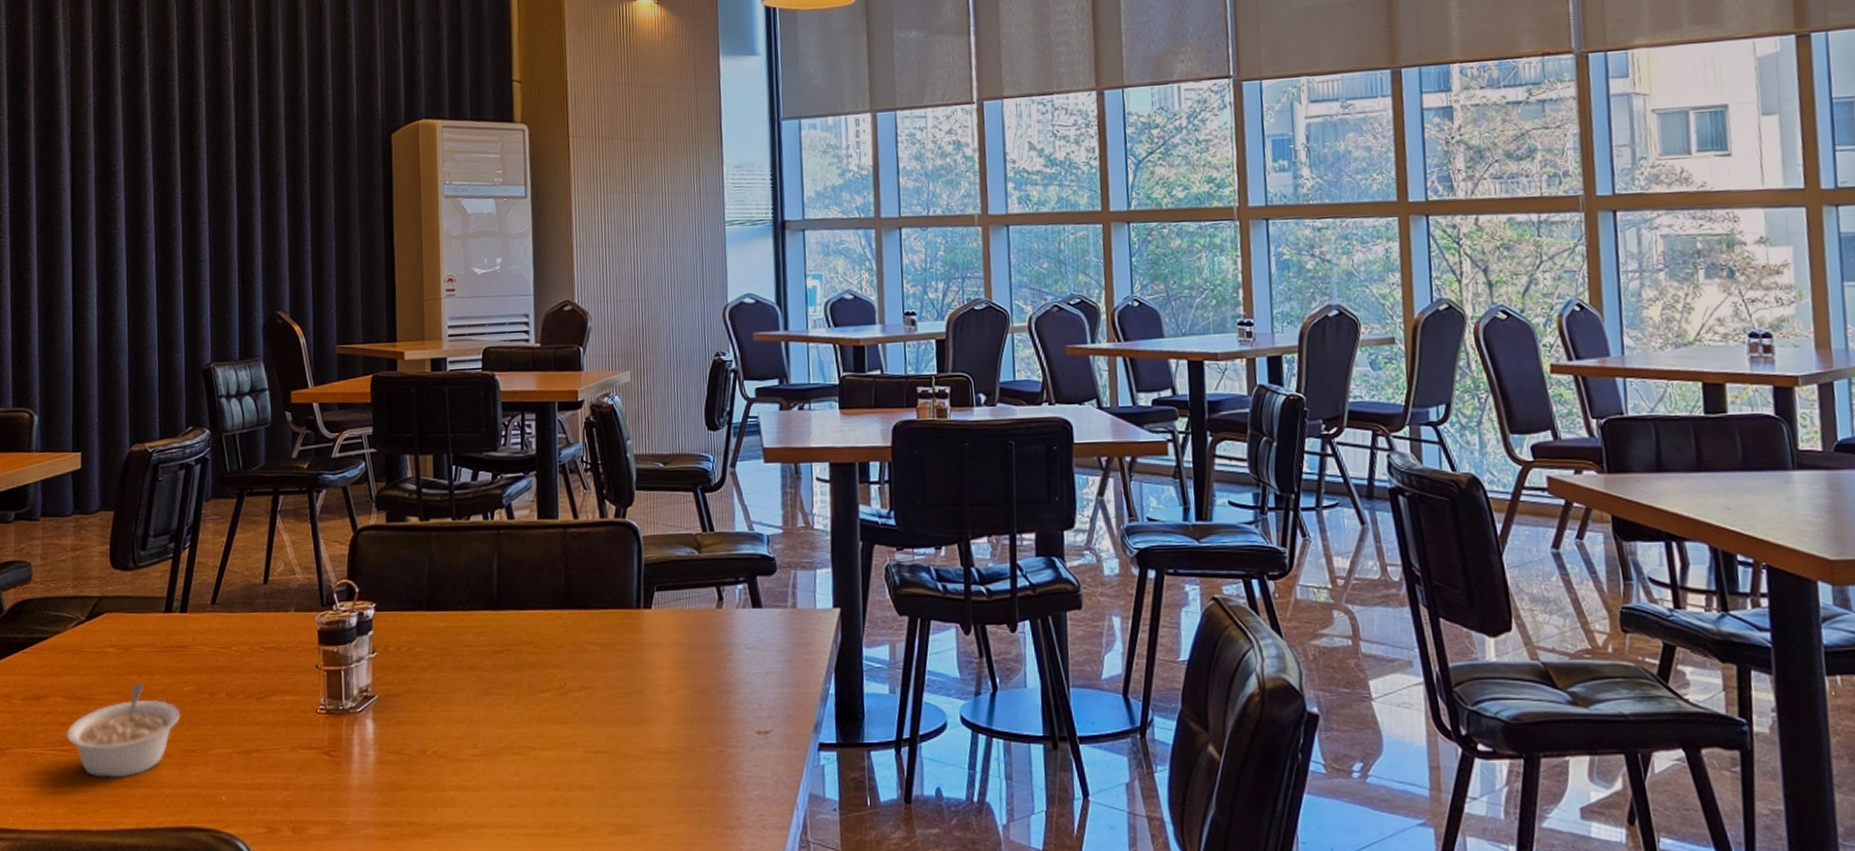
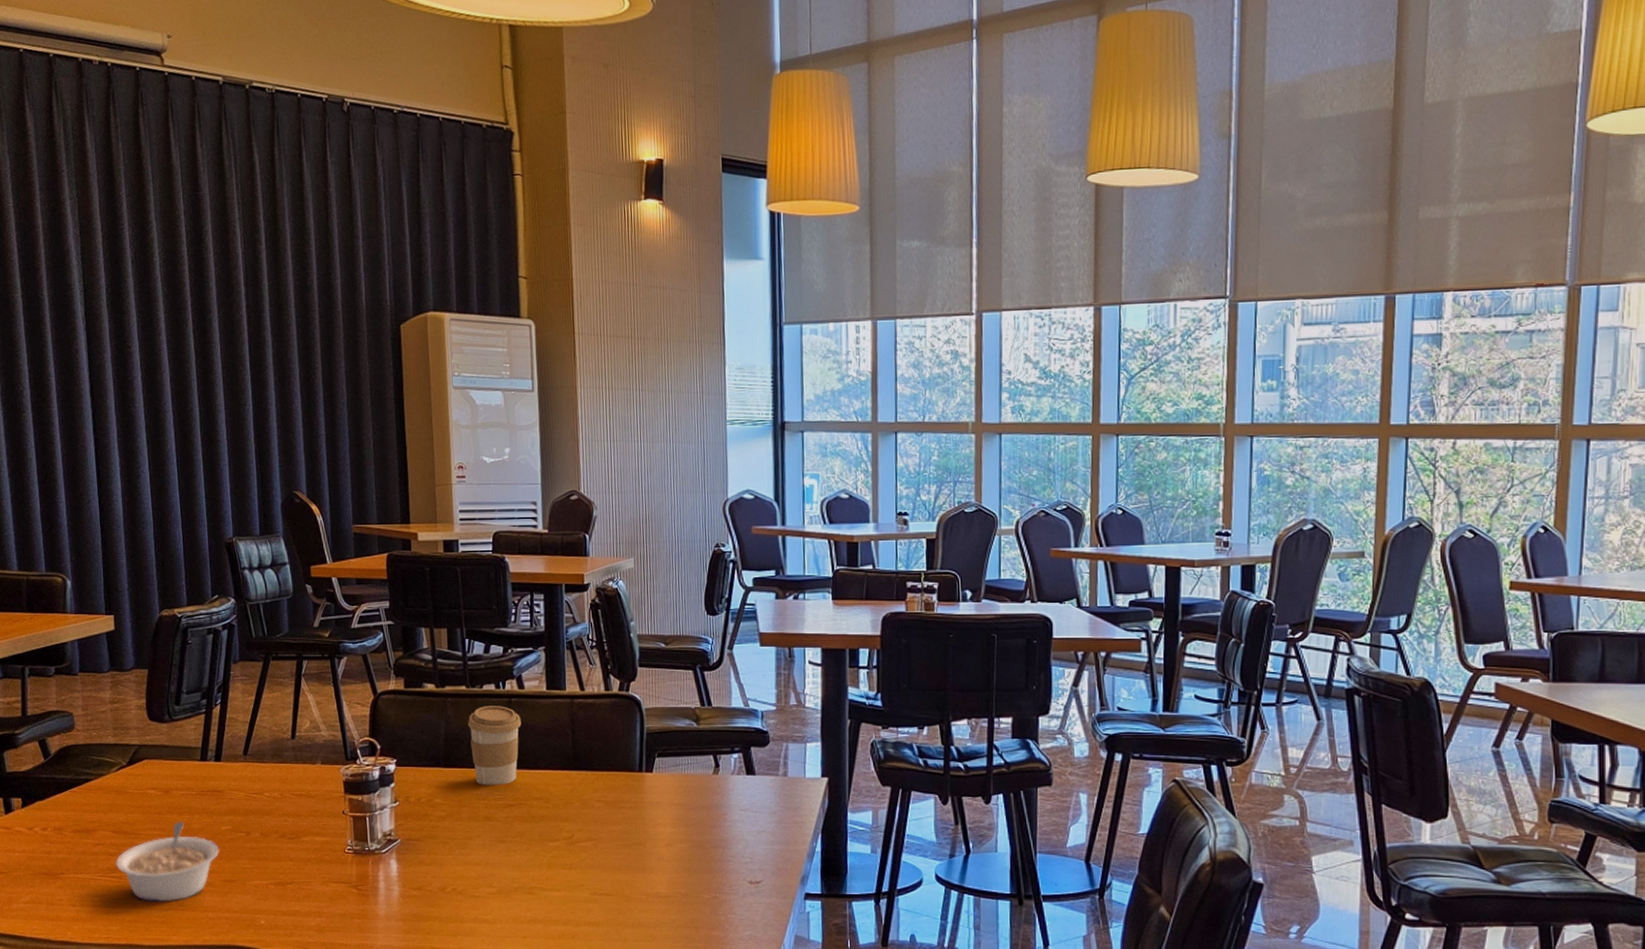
coffee cup: none [452,539,511,629] -> present [467,706,522,785]

